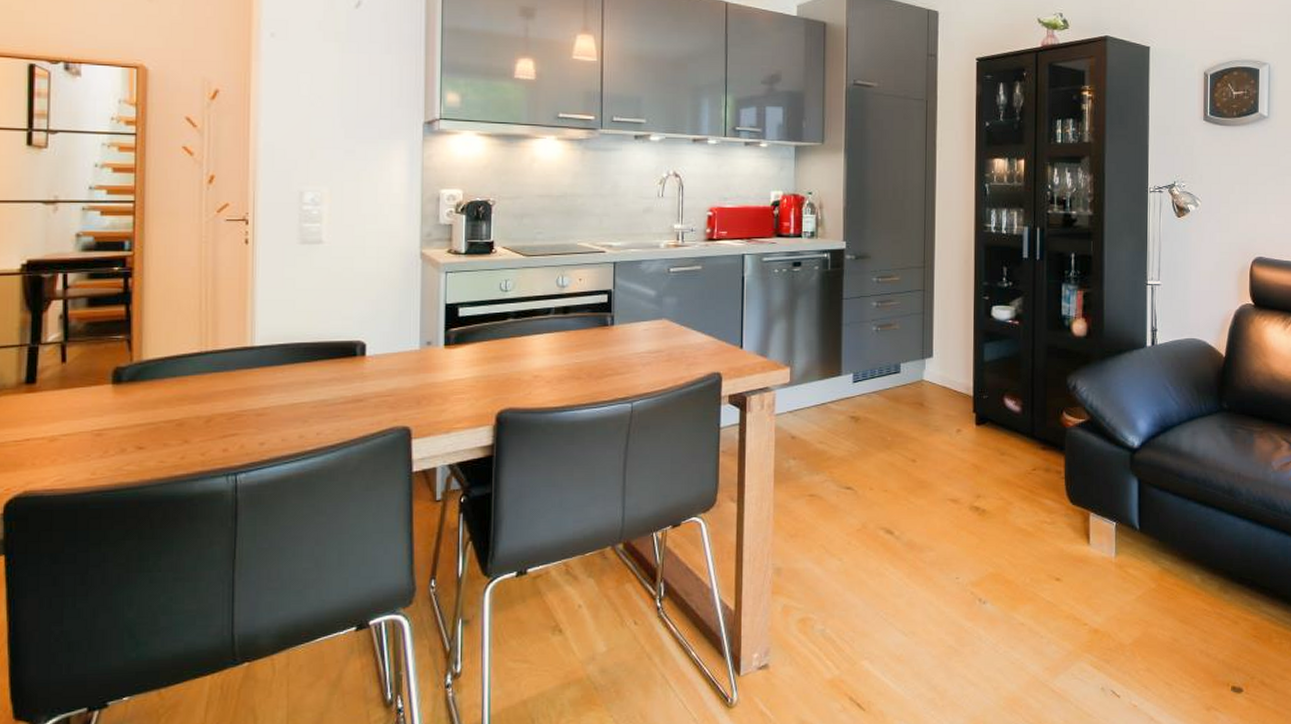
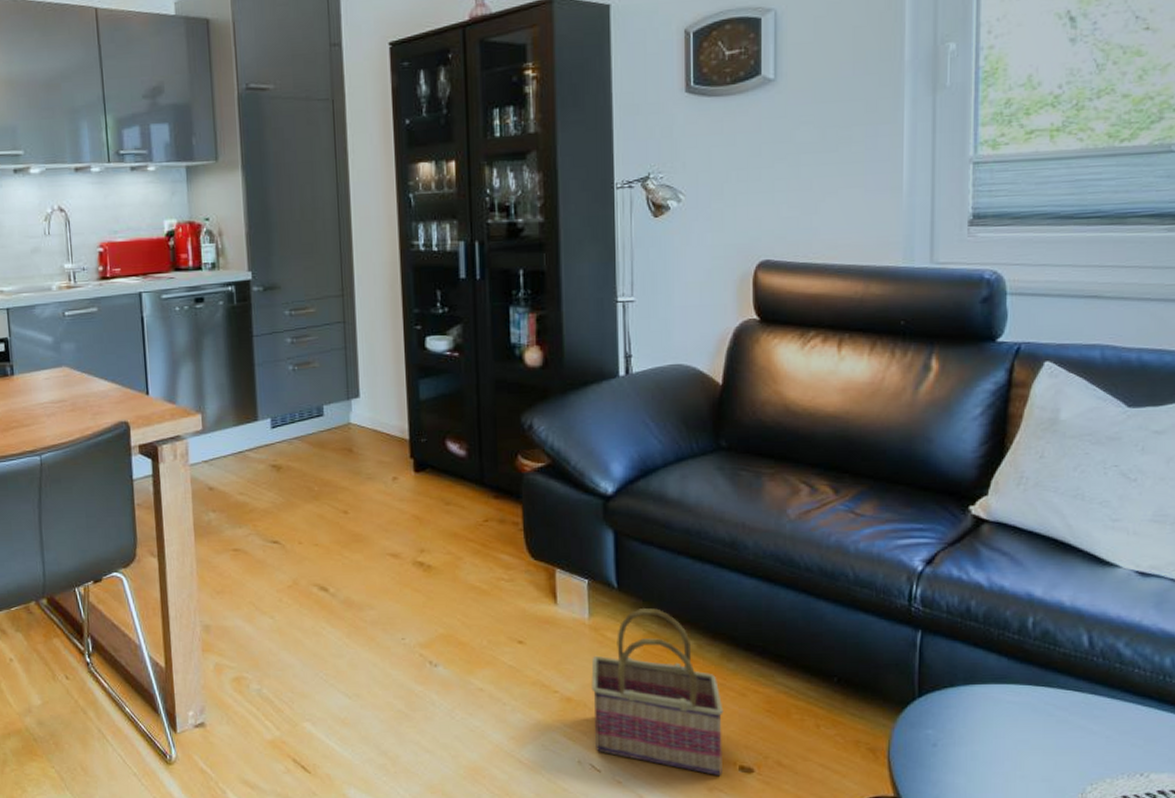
basket: none [1115,547,1220,697] -> present [591,608,724,776]

